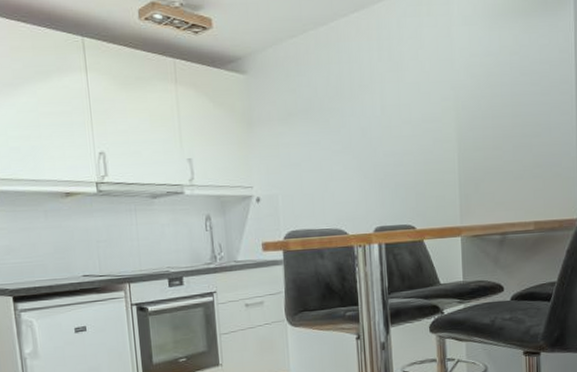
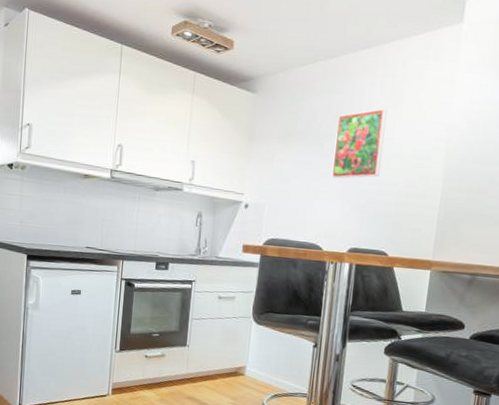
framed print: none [339,74,393,156] -> present [331,109,387,179]

